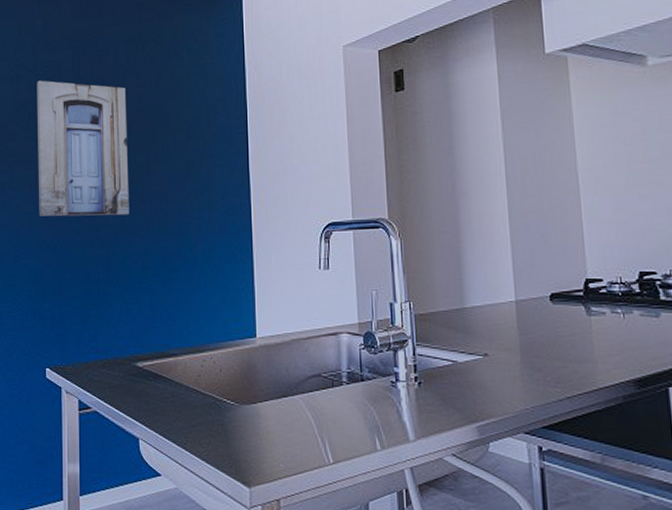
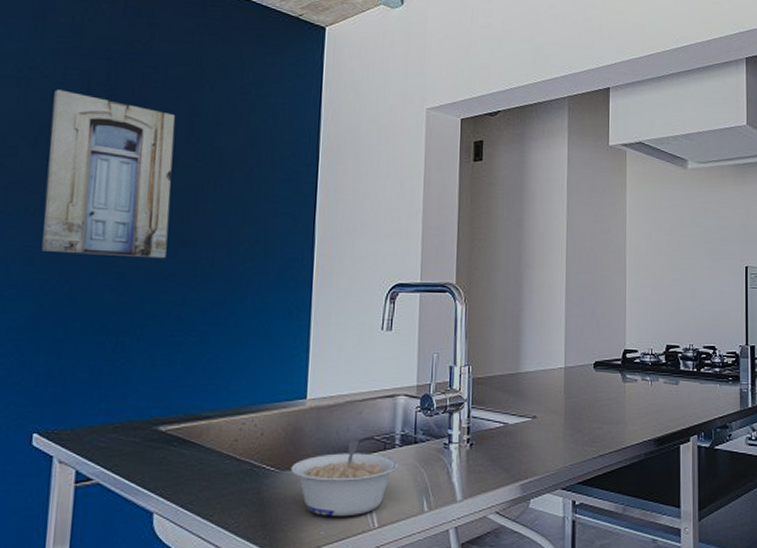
legume: none [248,377,347,451] -> present [290,440,398,517]

